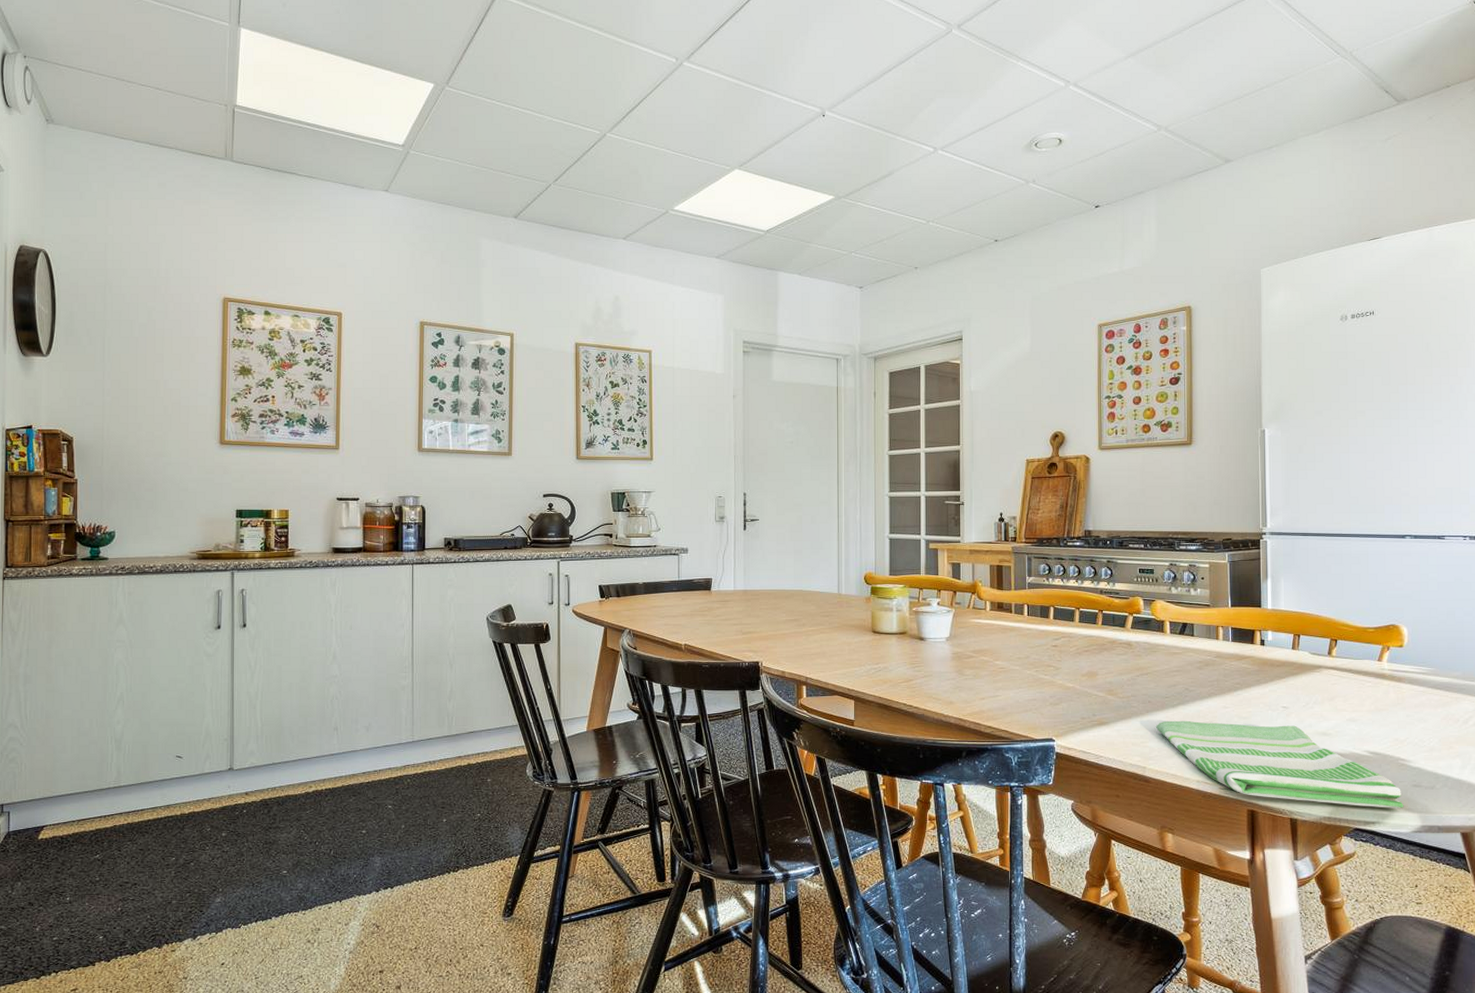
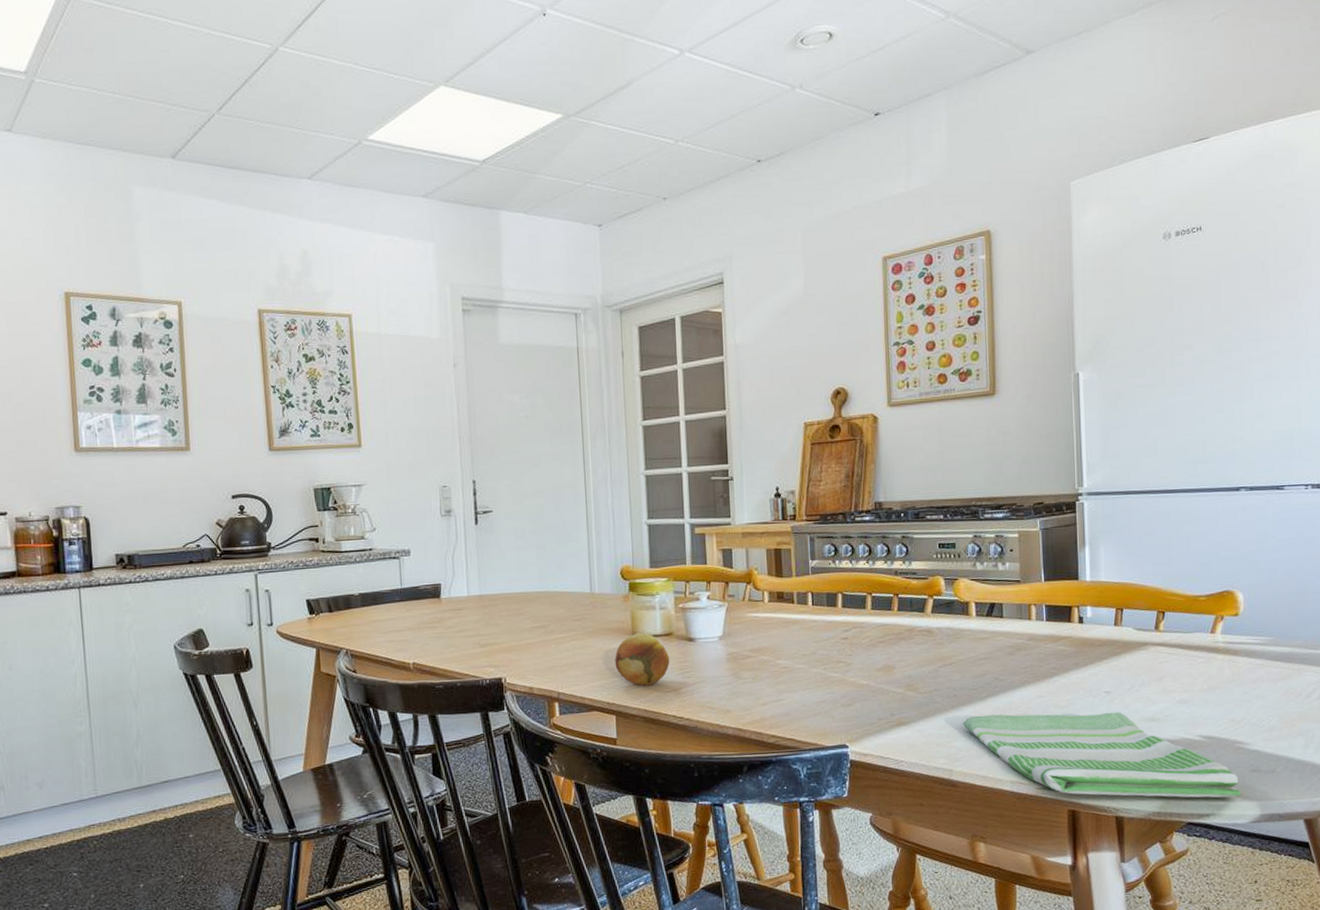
fruit: none [856,630,903,677] -> present [615,632,670,687]

